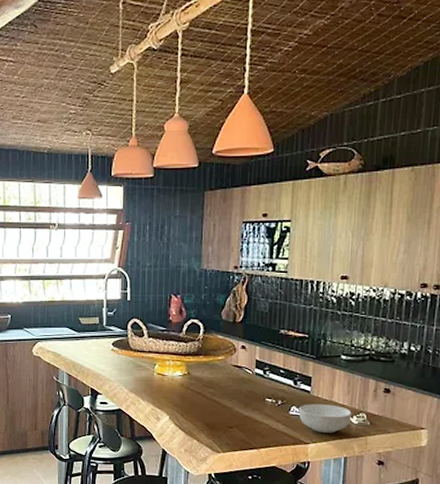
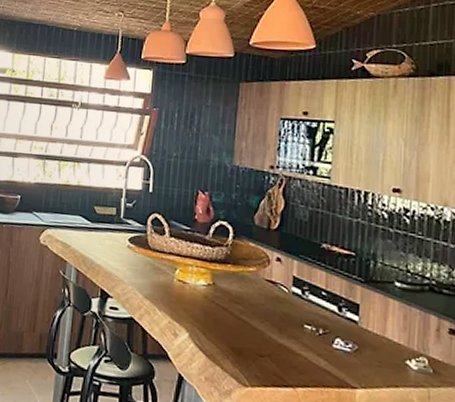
cereal bowl: present [299,404,352,433] -> none [344,337,410,378]

